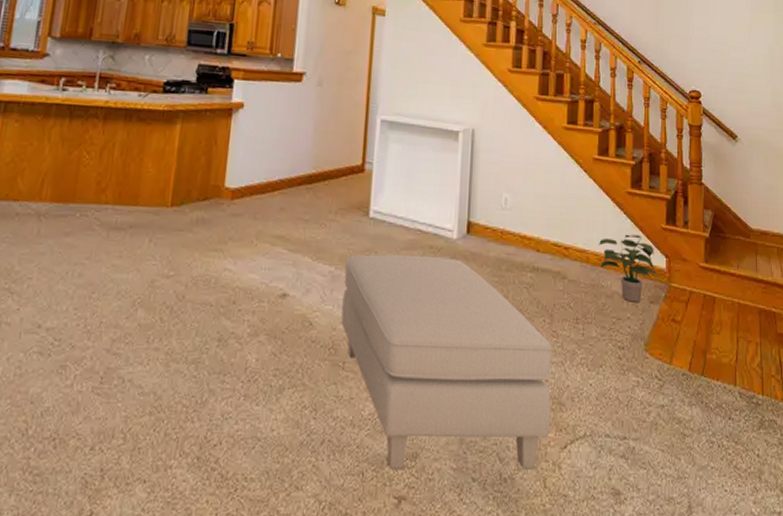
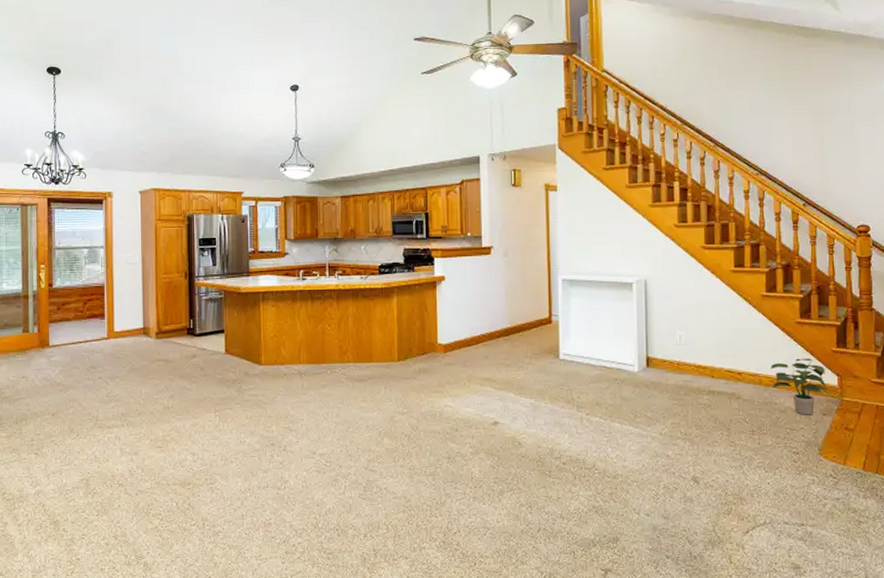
ottoman: present [341,254,552,469] -> none [543,386,733,549]

